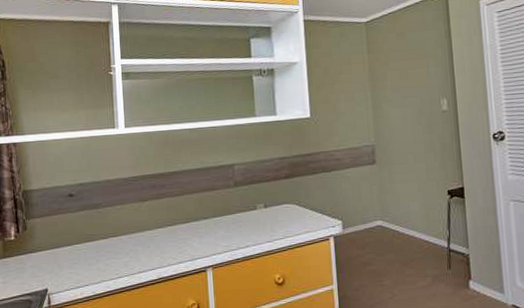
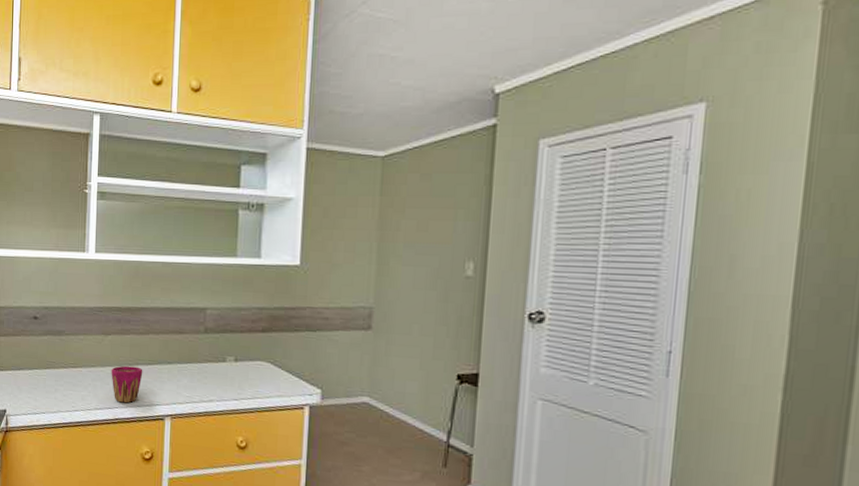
cup: none [151,226,182,263] -> present [111,365,143,403]

